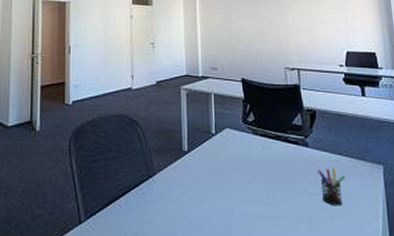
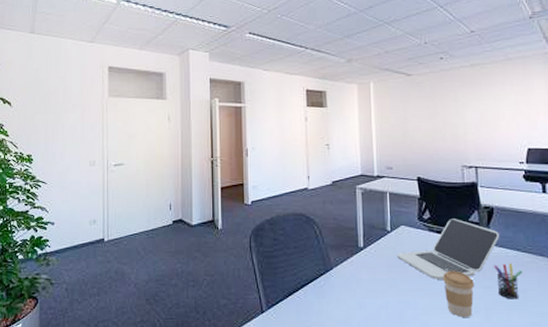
laptop: none [221,122,322,185] -> present [397,219,499,279]
coffee cup: none [267,175,300,225] -> present [442,270,475,317]

